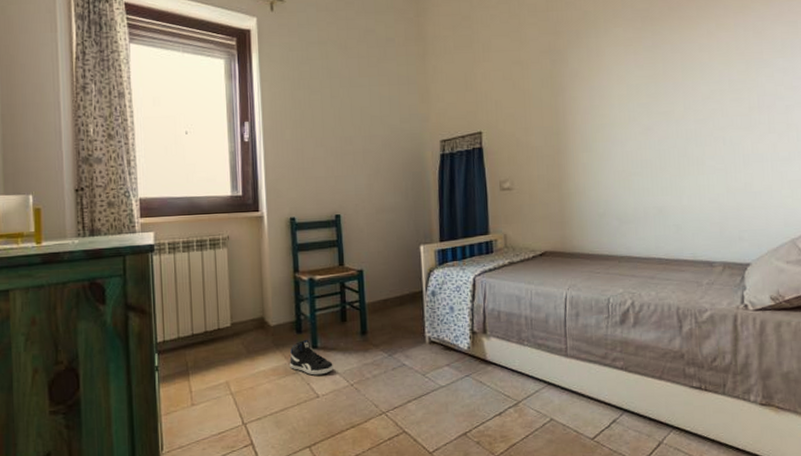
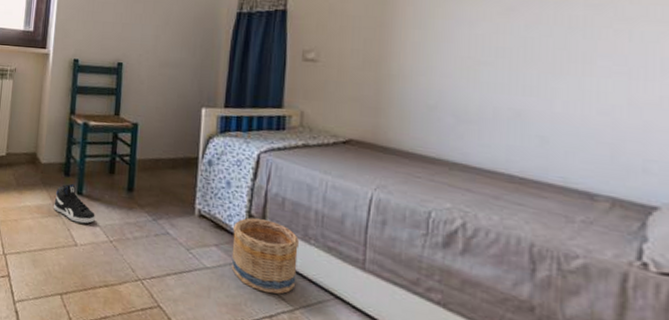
basket: none [460,333,517,395] -> present [231,218,299,294]

